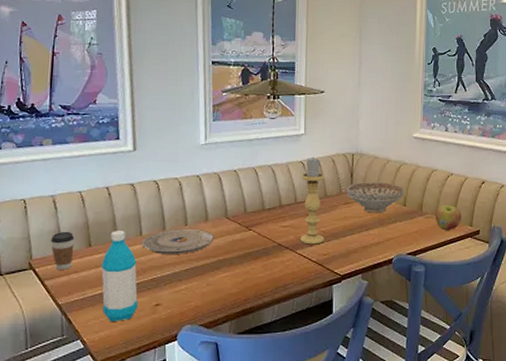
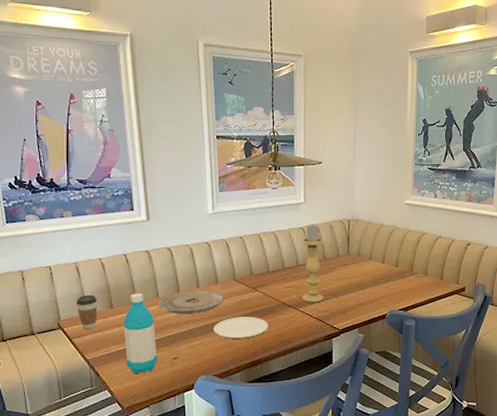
plate: none [201,259,262,284] -> present [214,317,269,339]
decorative bowl: present [347,181,405,213] -> none [344,244,397,274]
apple: present [435,205,462,230] -> none [425,265,449,288]

